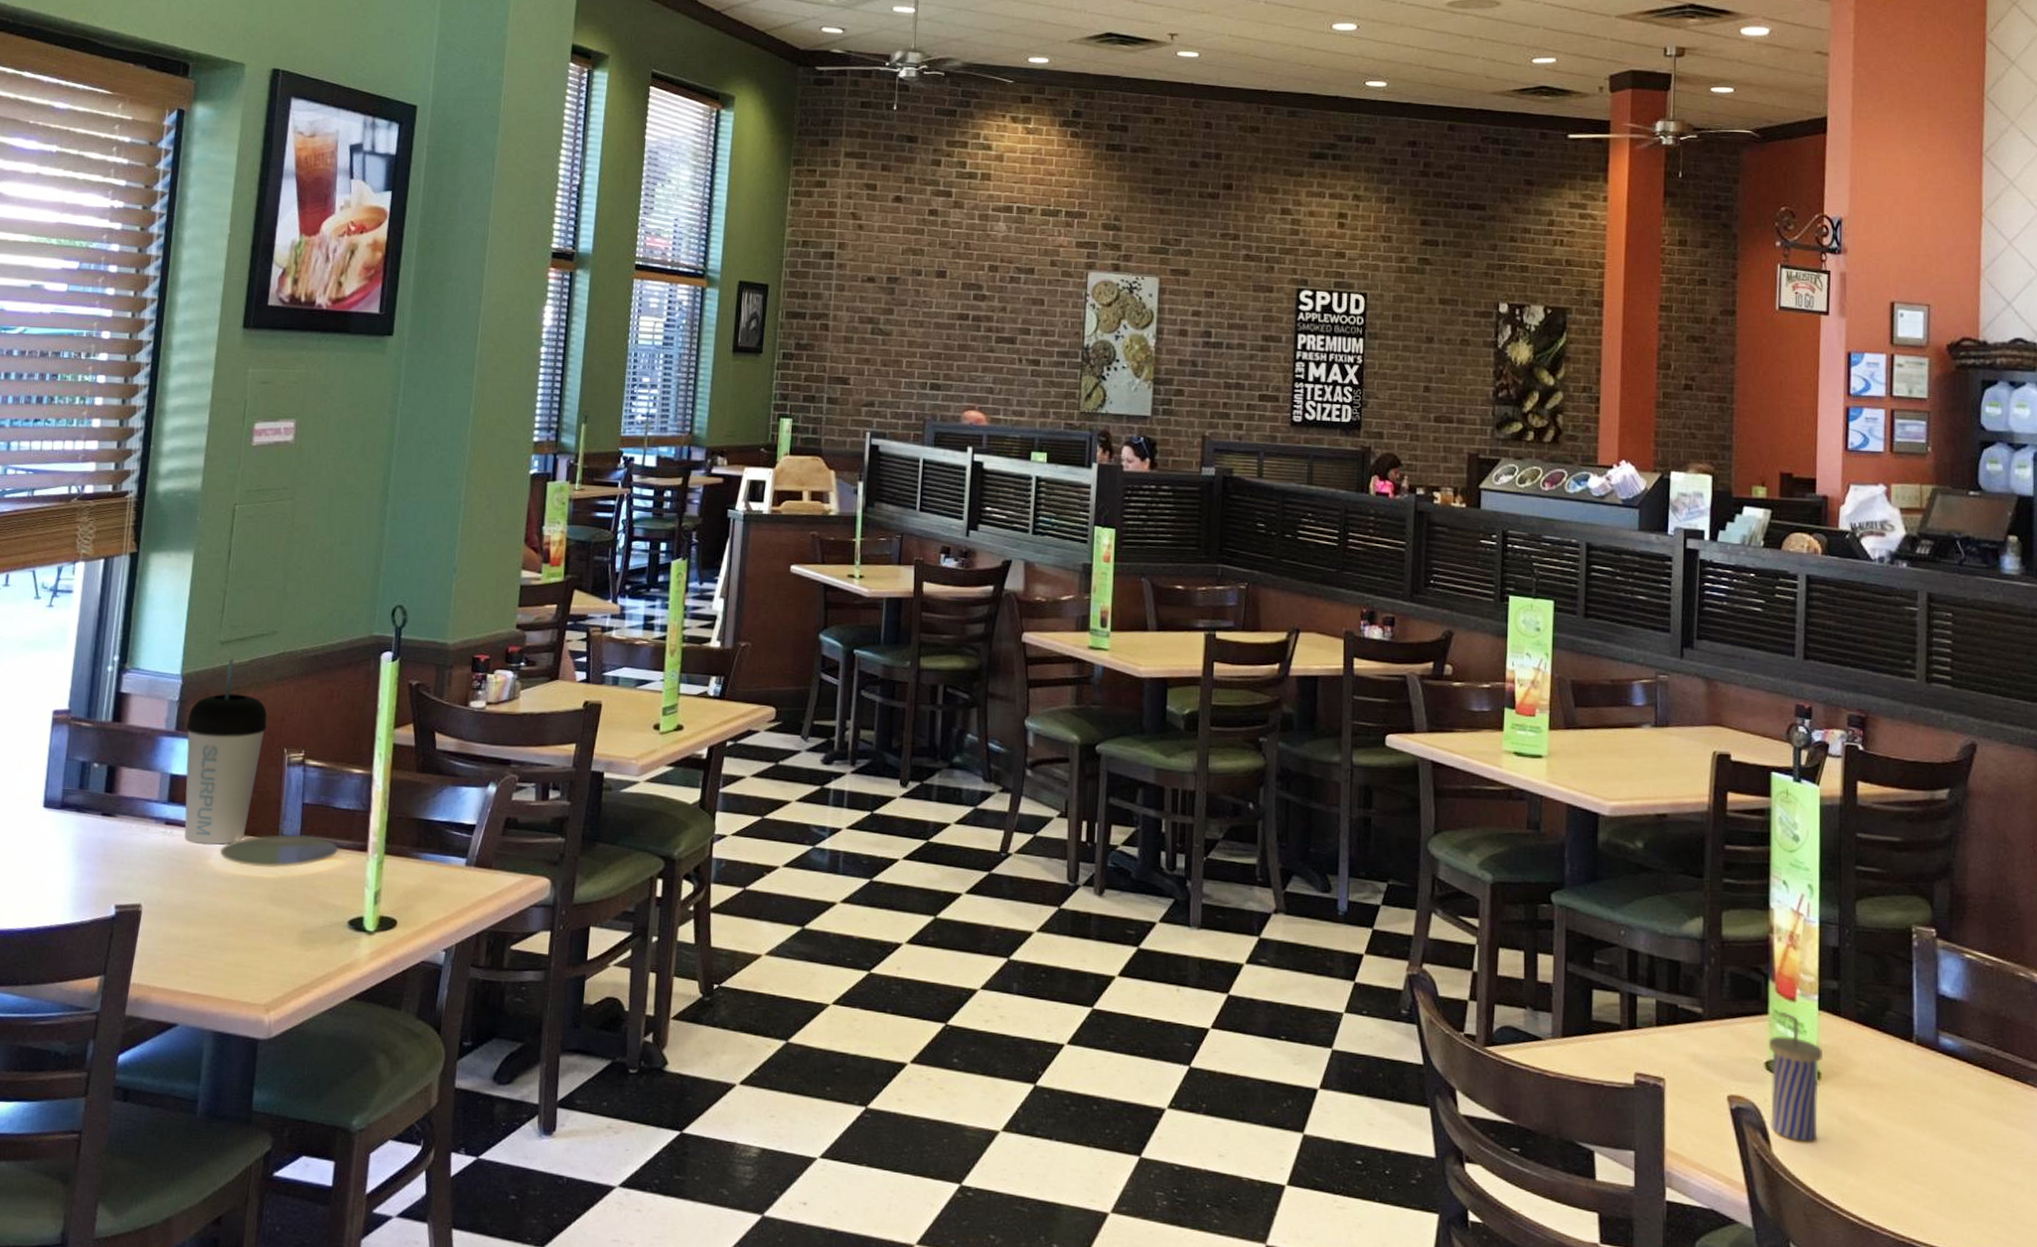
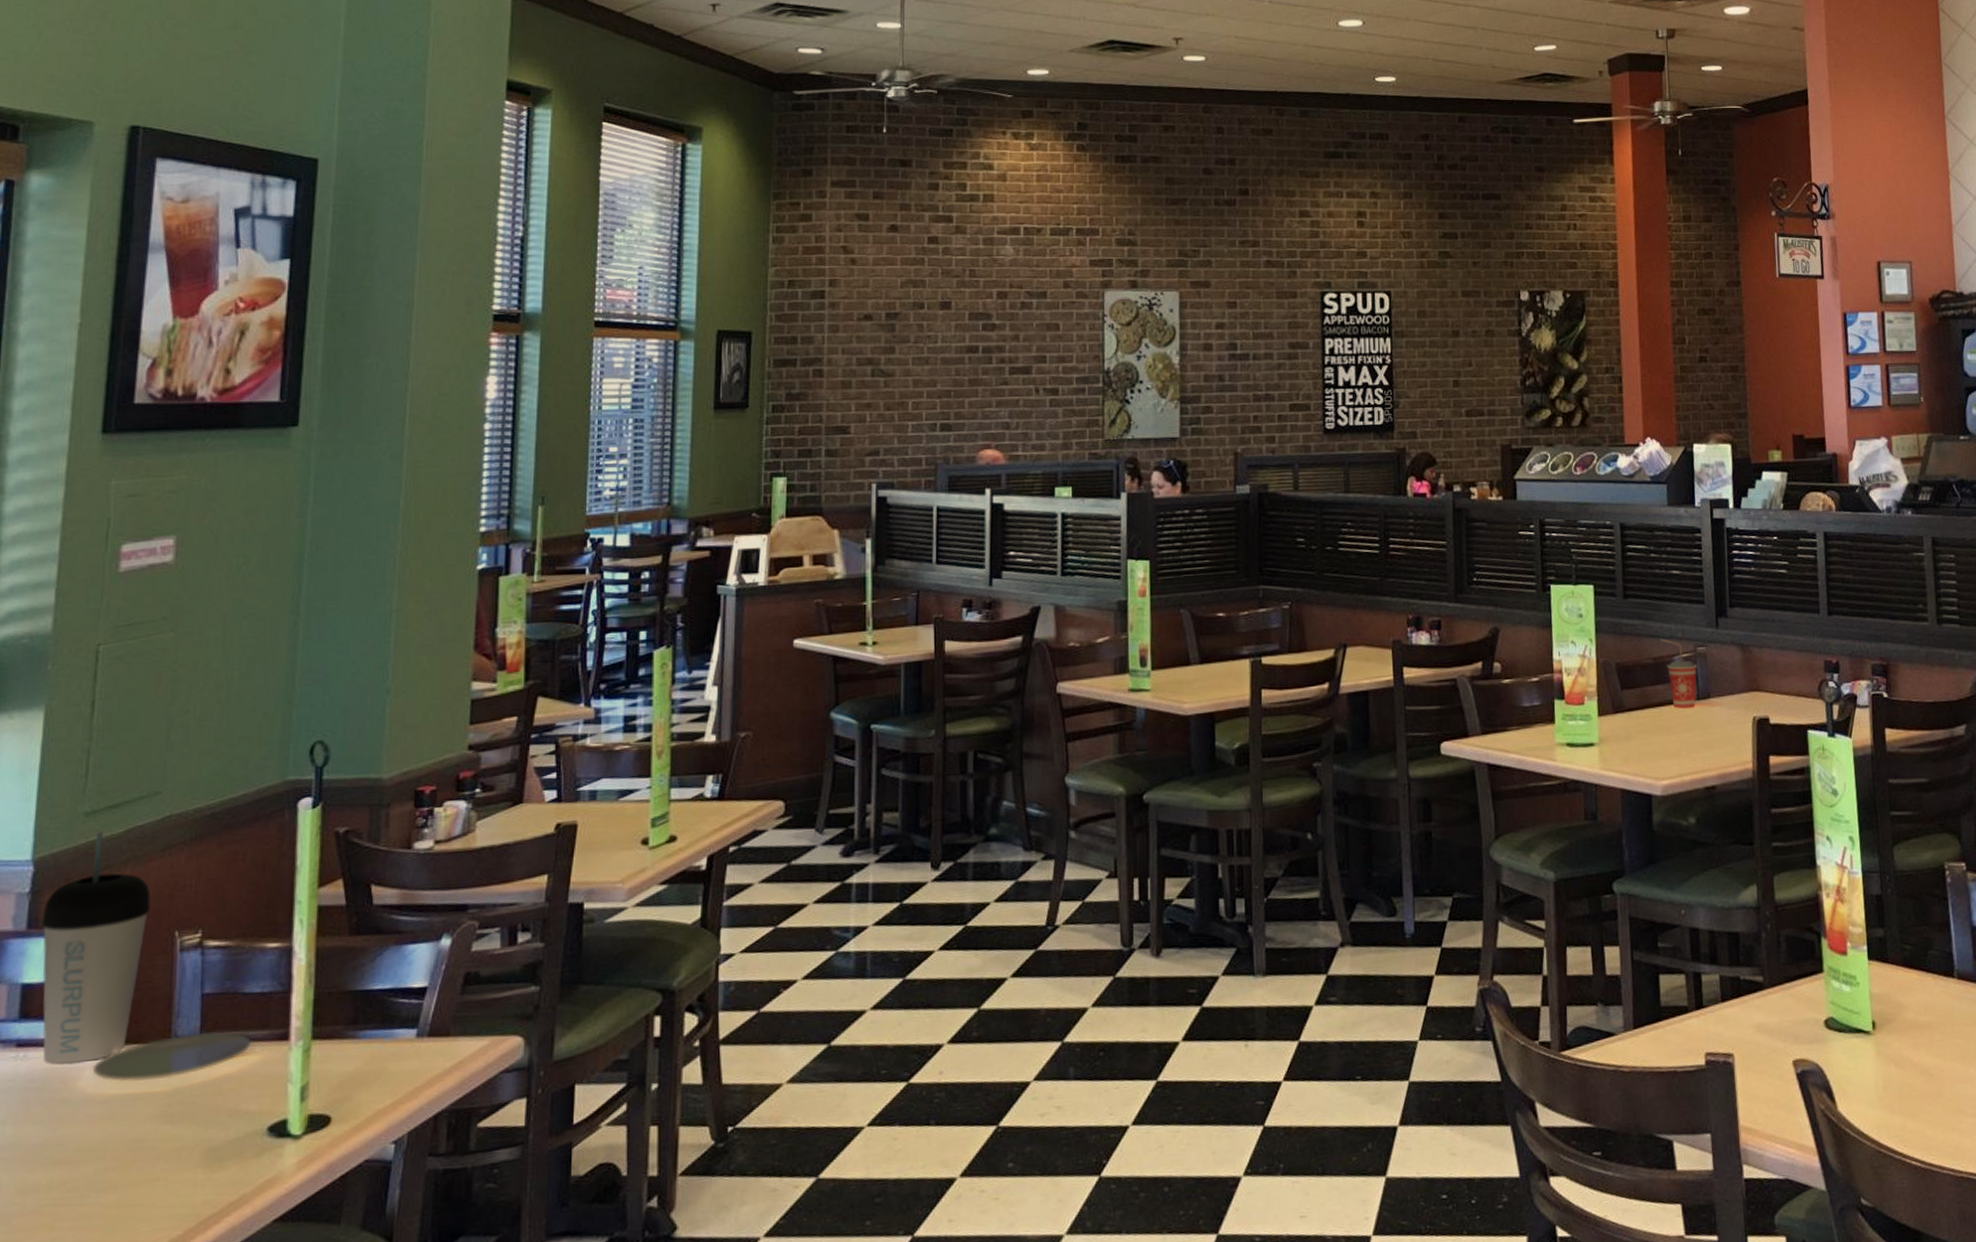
beverage cup: none [1620,662,1658,735] -> present [1660,638,1698,710]
beverage cup: present [1768,1011,1822,1142] -> none [1825,966,1878,1095]

